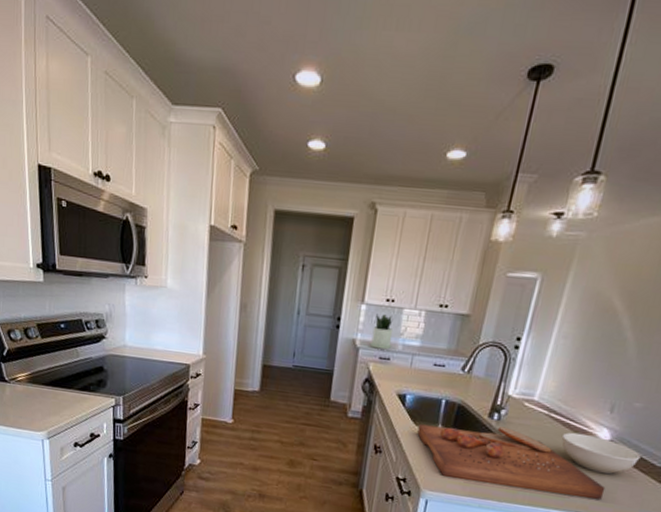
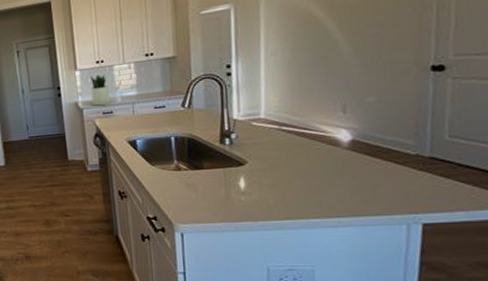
cutting board: present [417,424,606,499] -> none [155,149,363,207]
bowl: present [561,432,641,475] -> none [299,138,391,174]

